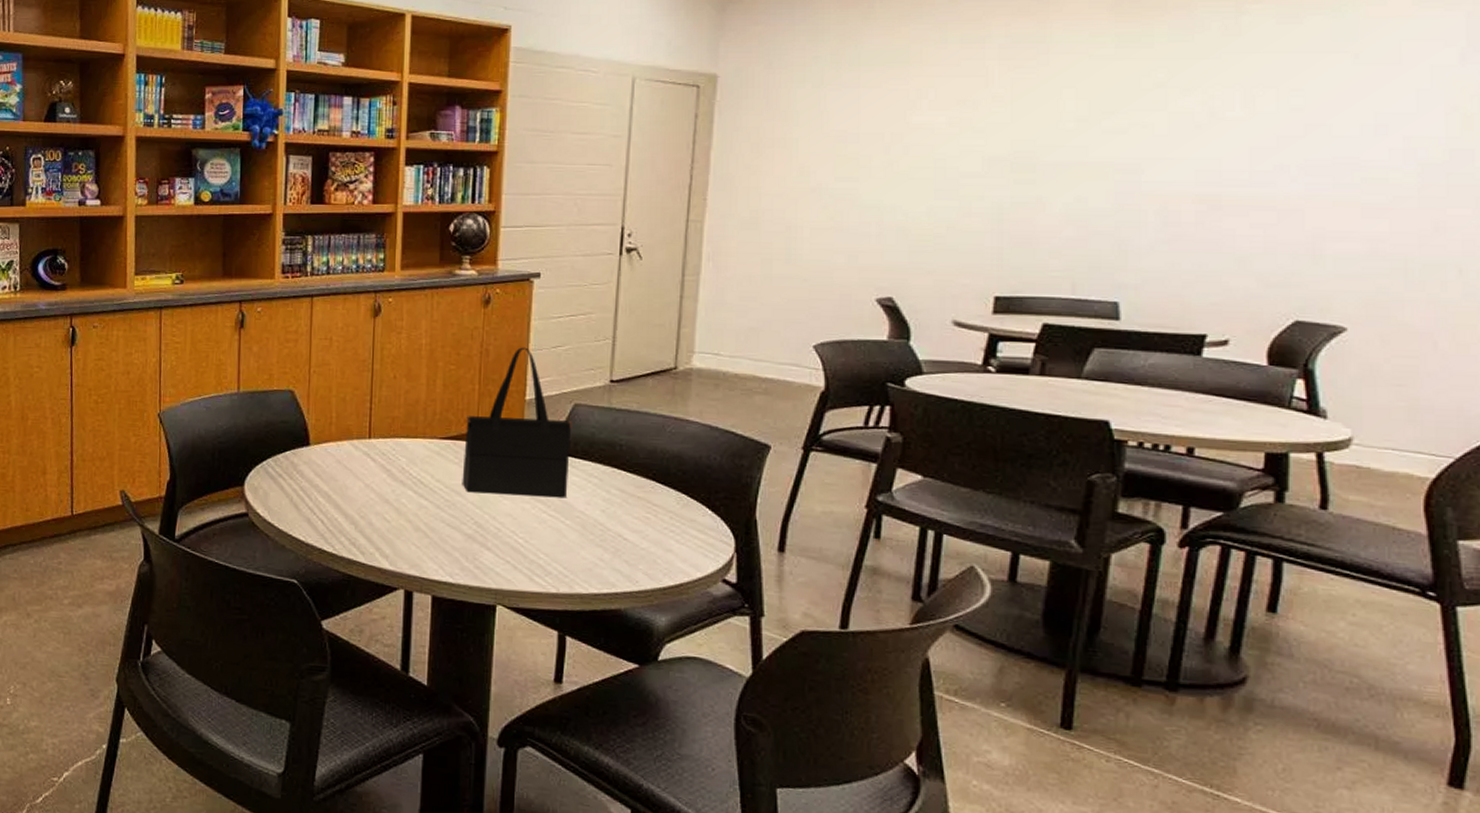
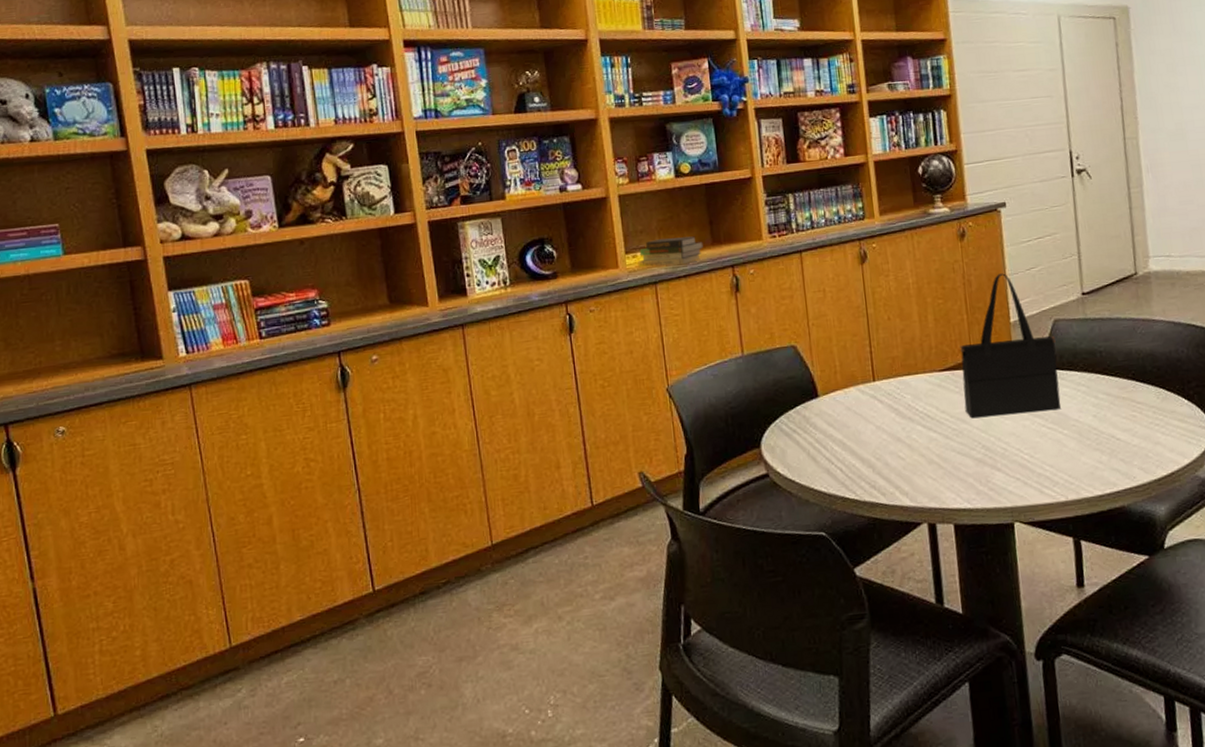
books: none [146,264,214,294] -> present [637,236,703,268]

